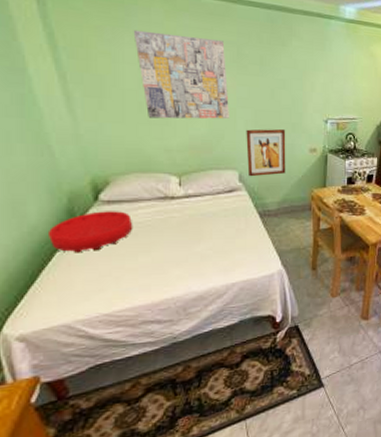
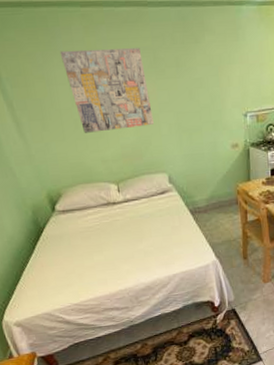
cushion: present [47,211,133,253] -> none [22,218,86,256]
wall art: present [246,128,286,177] -> none [170,128,211,178]

